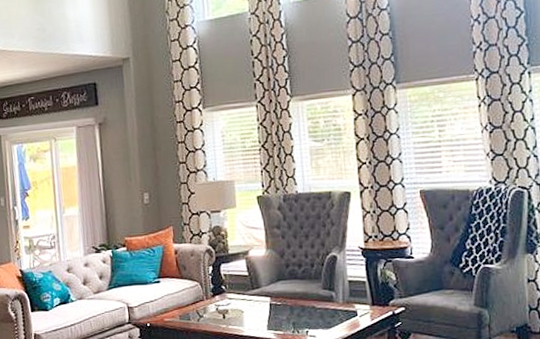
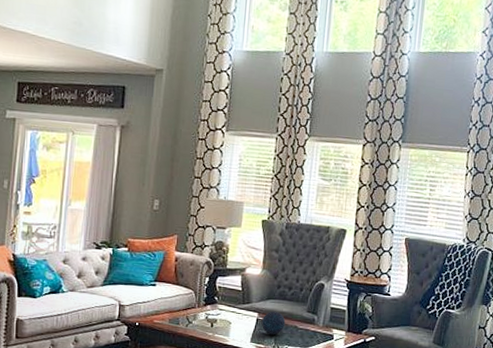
decorative orb: none [275,292,302,320] -> present [261,311,286,336]

